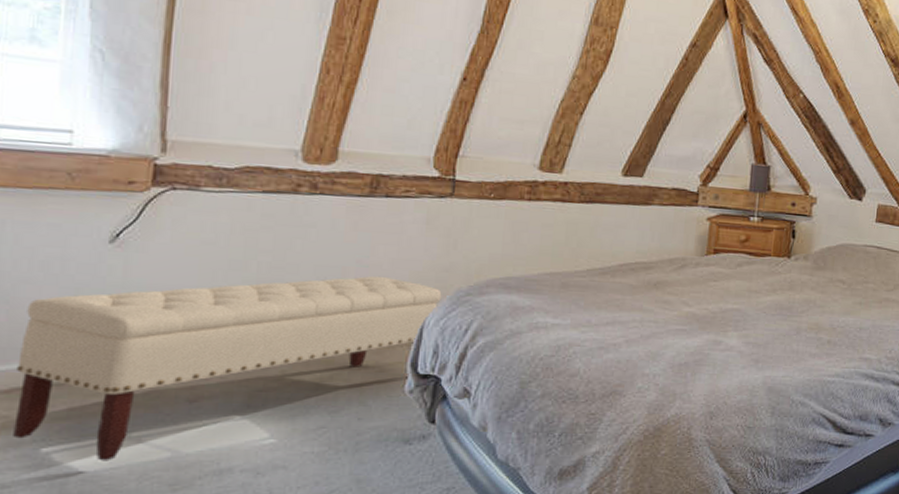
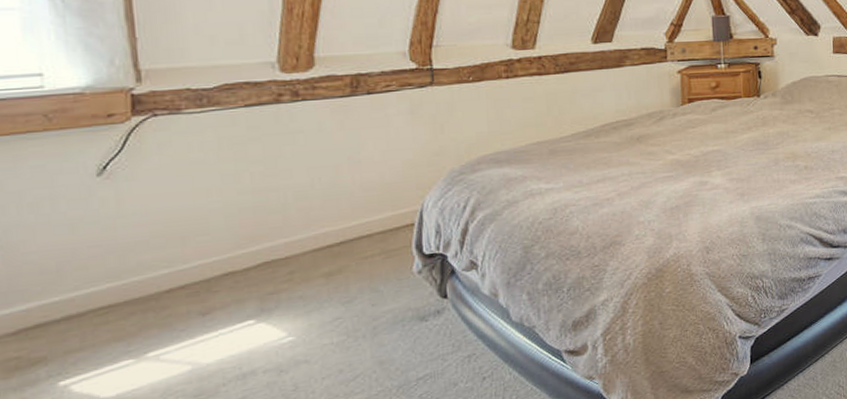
bench: present [13,275,442,461] -> none [20,168,436,385]

